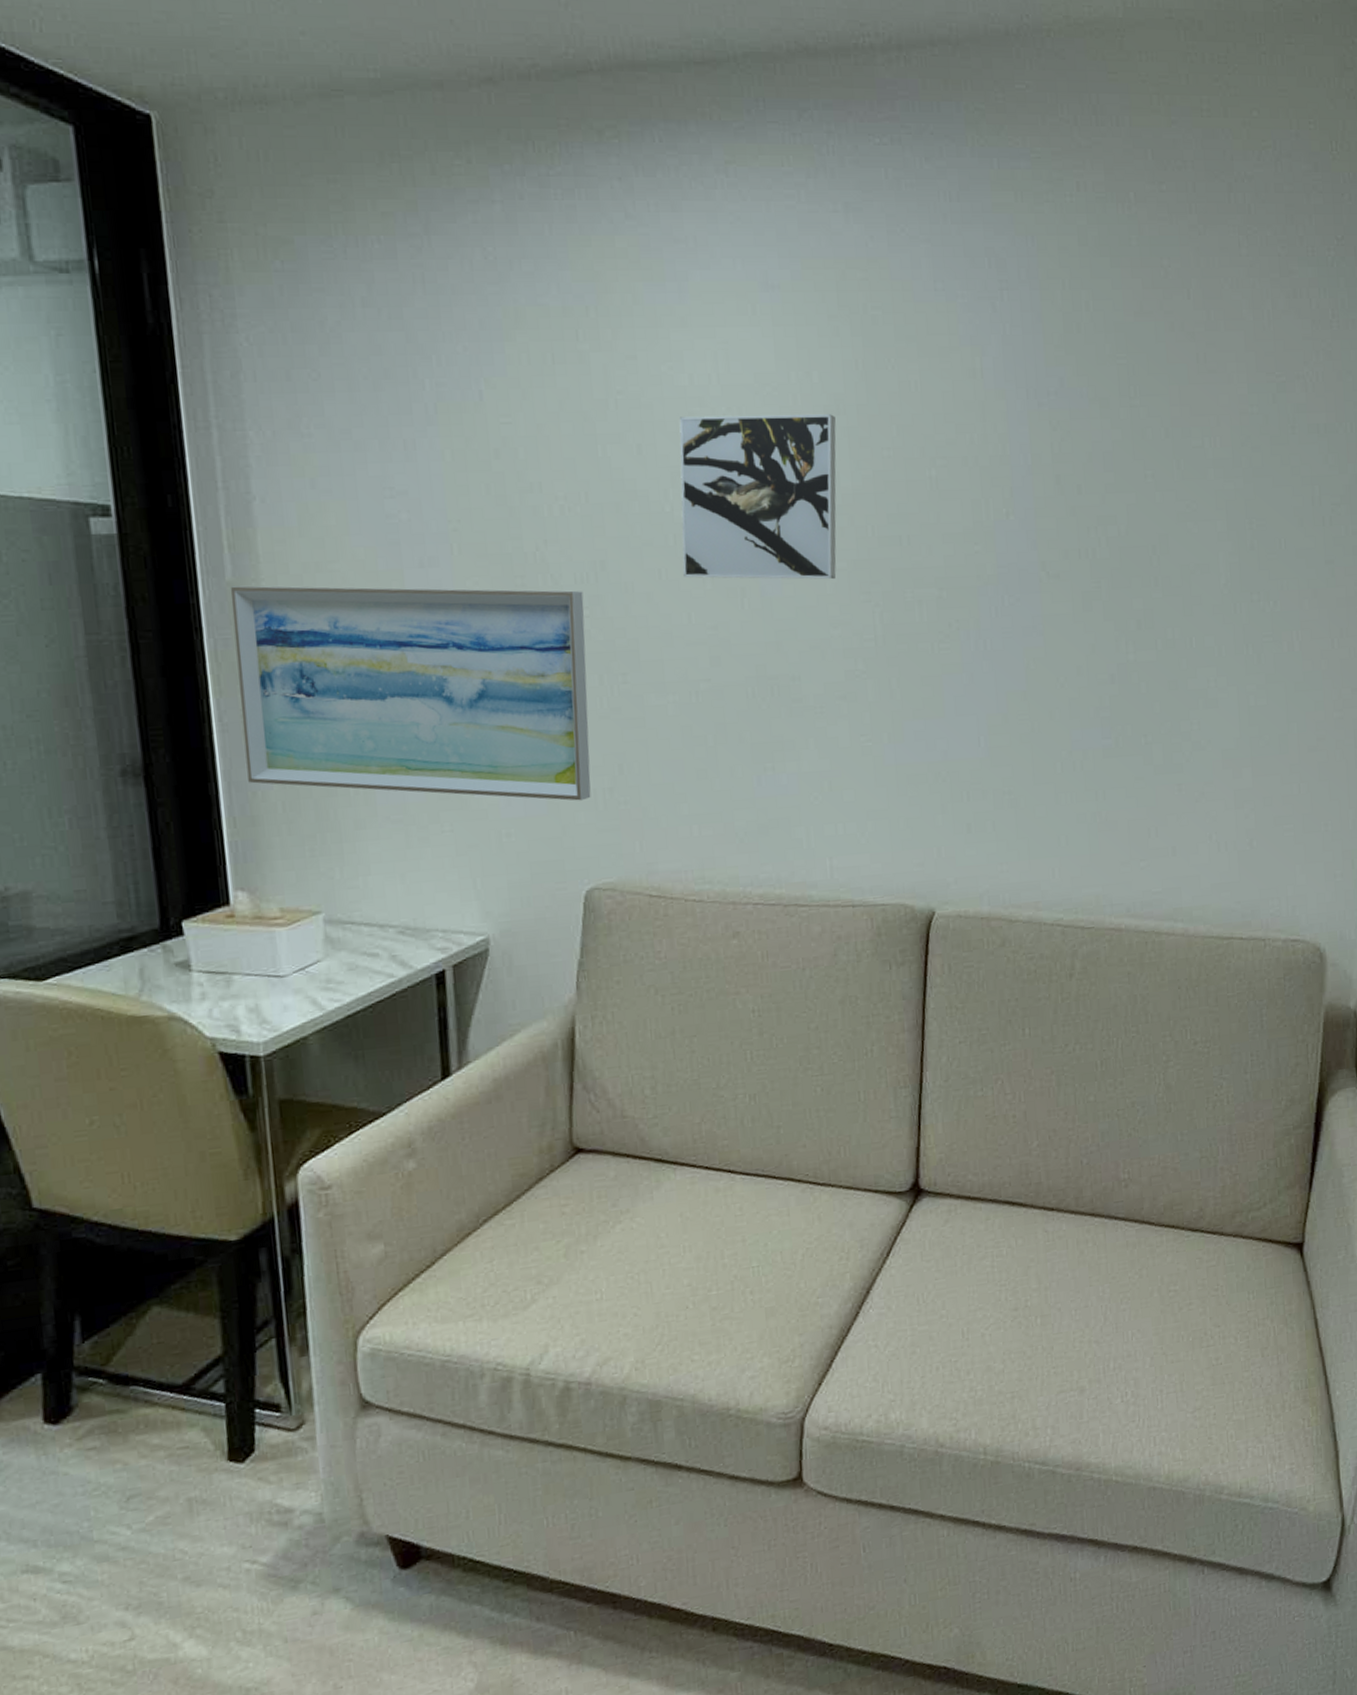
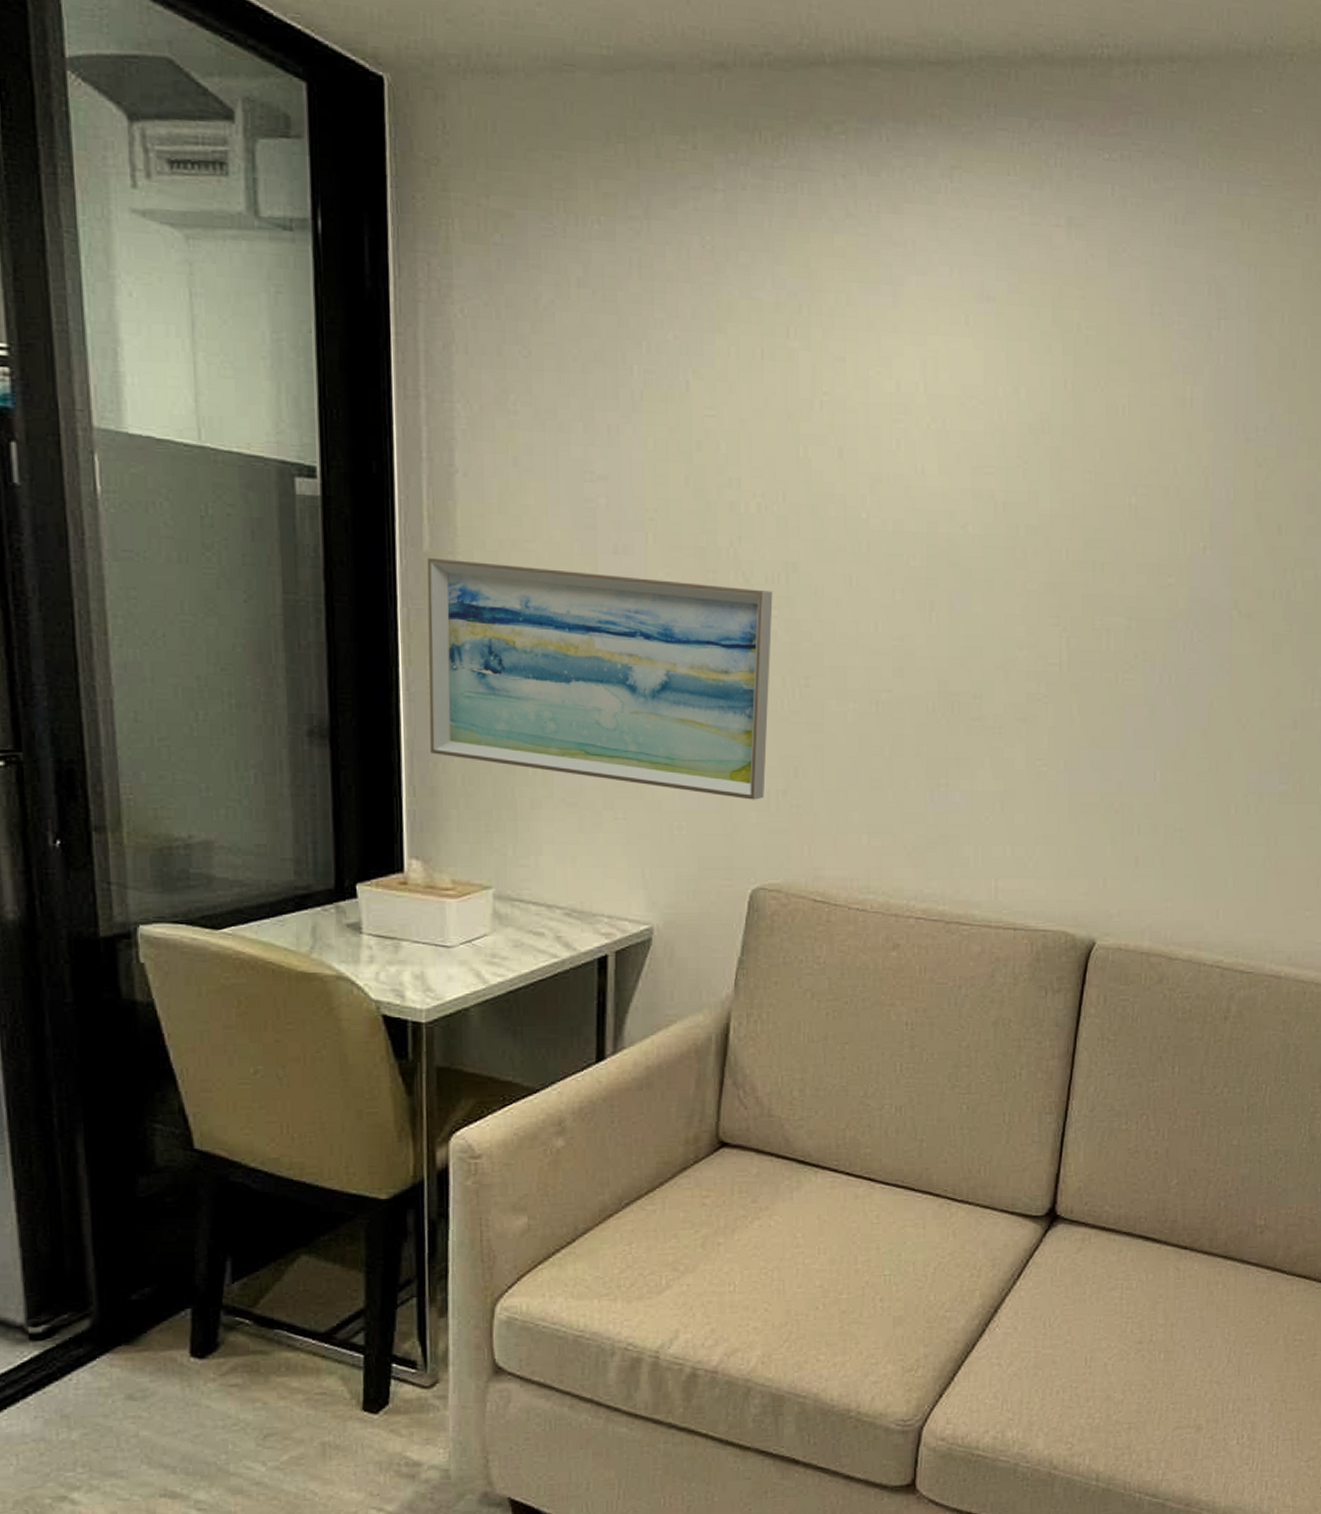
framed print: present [679,414,837,580] -> none [874,423,1039,601]

